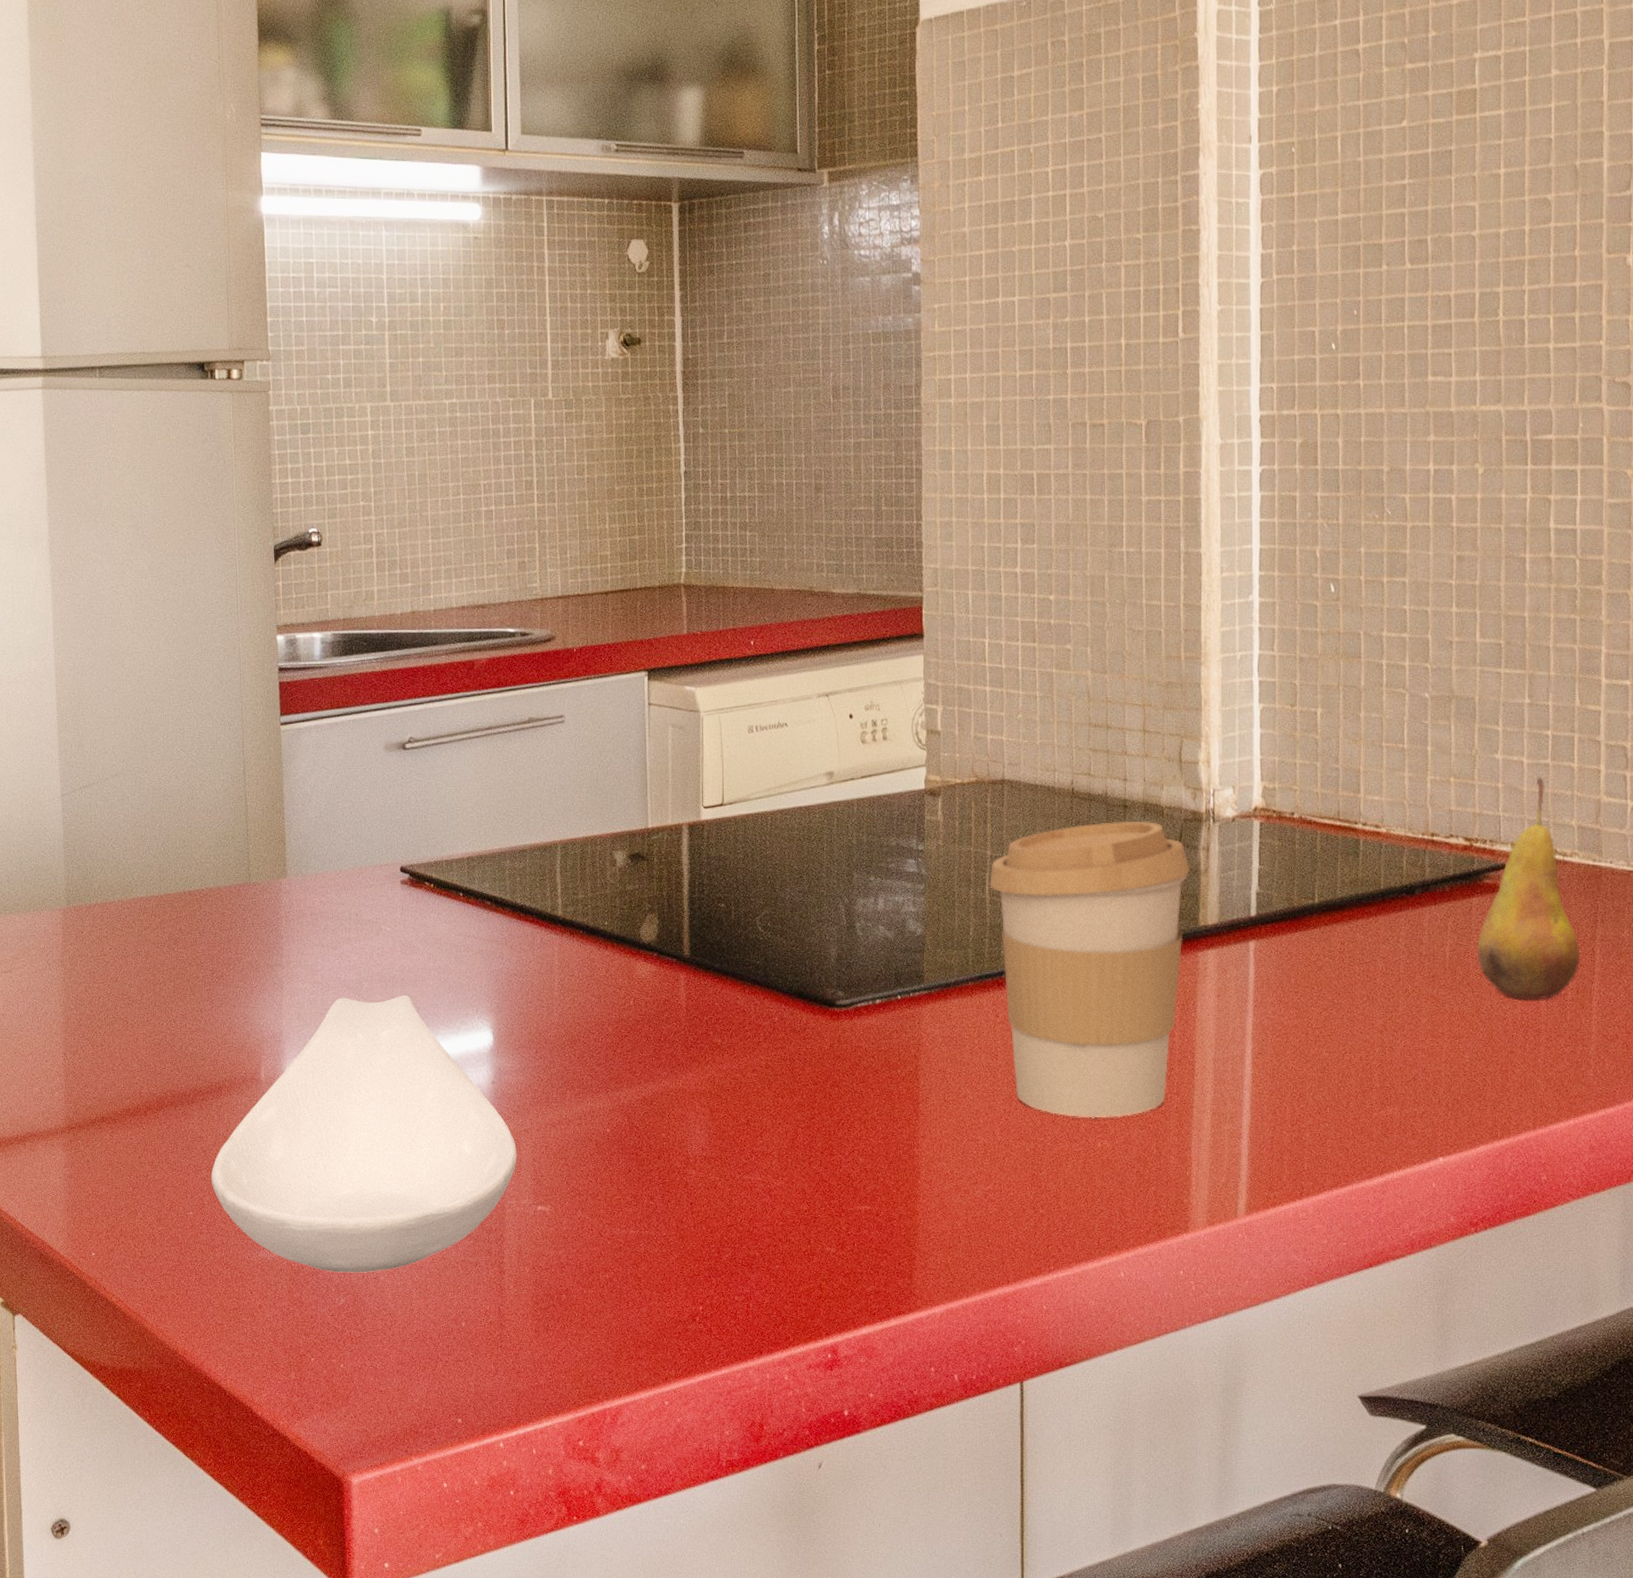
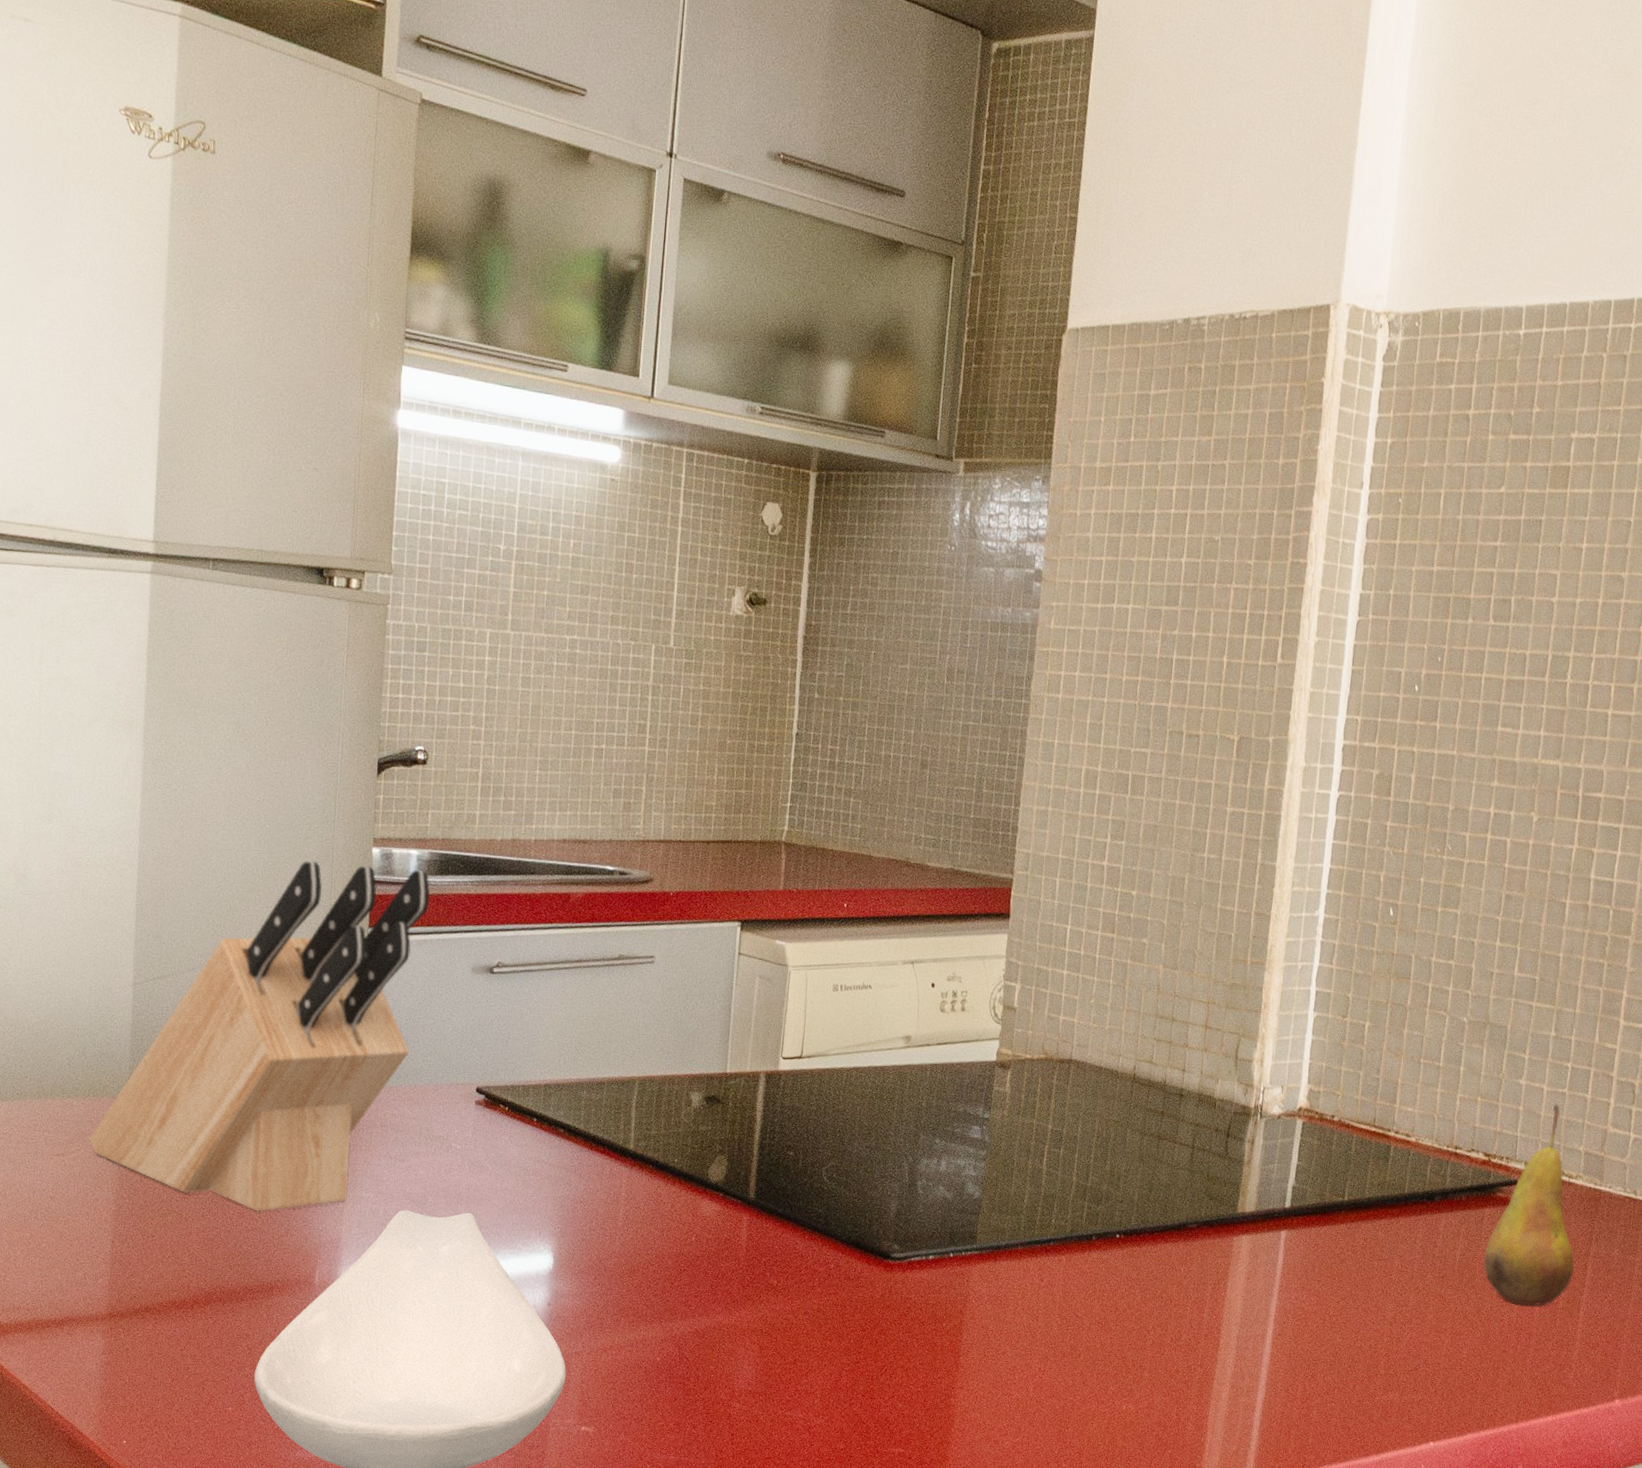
knife block: none [33,653,336,1012] -> present [89,861,430,1212]
coffee cup: present [989,821,1190,1118] -> none [1047,1108,1235,1384]

